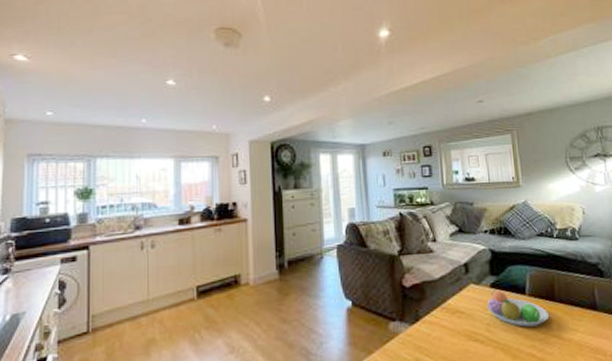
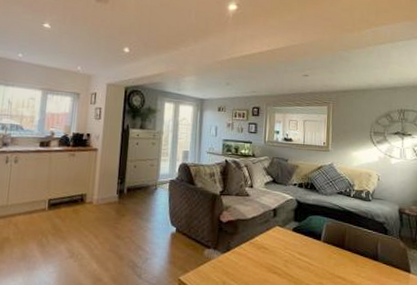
fruit bowl: present [487,289,550,327] -> none [288,233,338,267]

